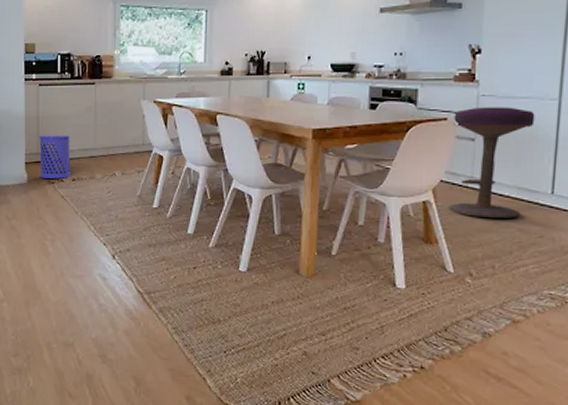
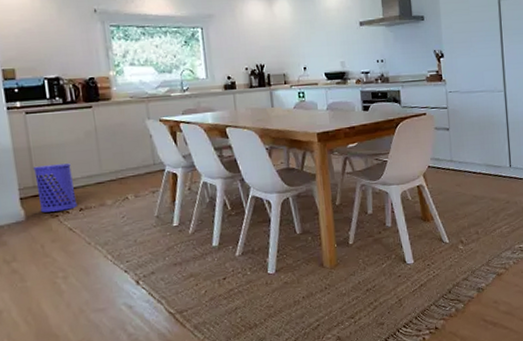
stool: present [448,107,535,218] -> none [431,100,490,194]

